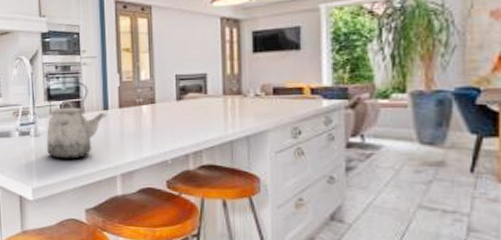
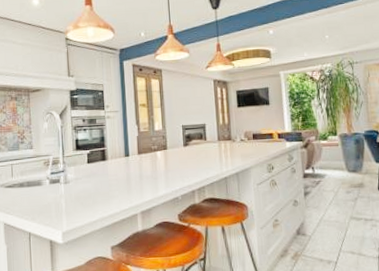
kettle: present [44,80,108,159] -> none [73,132,129,203]

